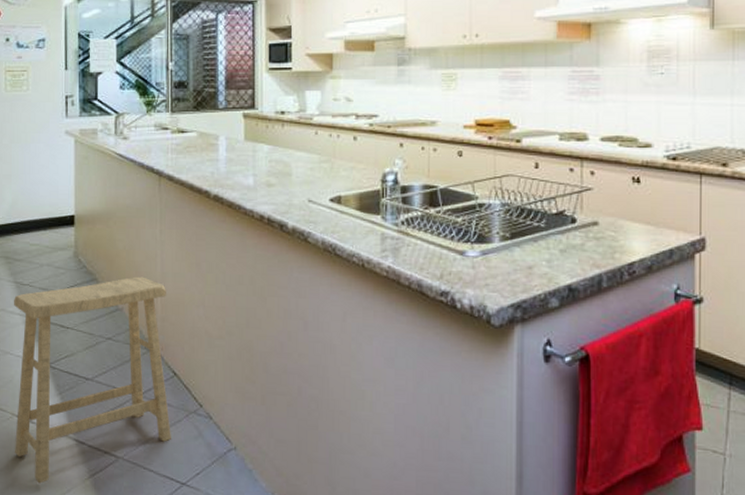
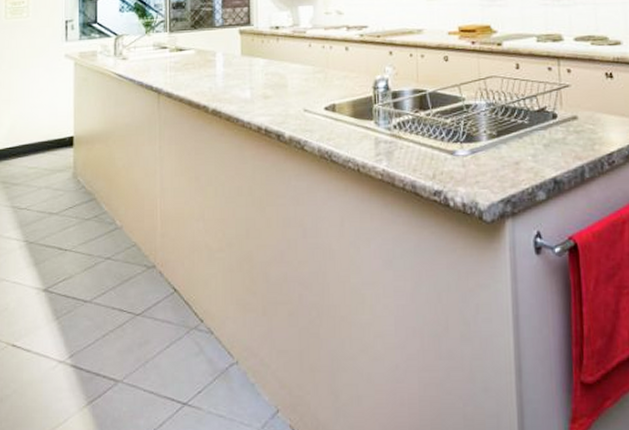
stool: present [14,276,171,484] -> none [9,194,172,415]

